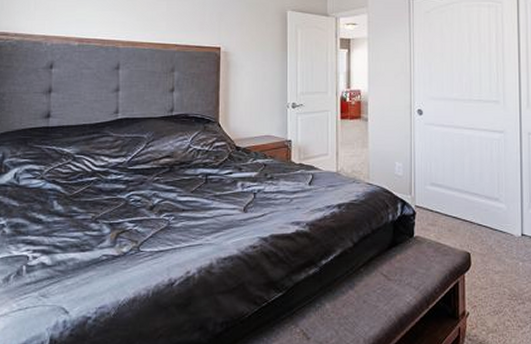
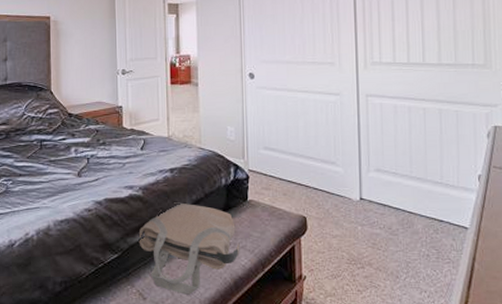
tote bag: none [304,239,405,334] -> present [138,202,240,295]

